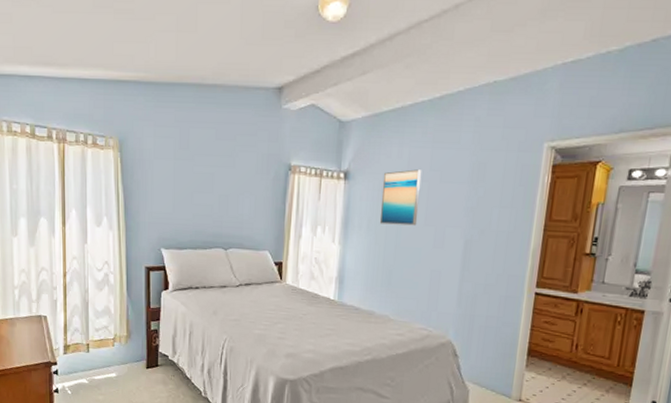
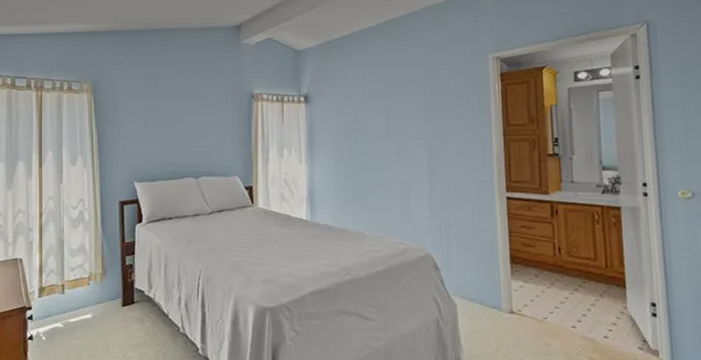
wall art: present [379,169,422,226] -> none [341,88,380,142]

